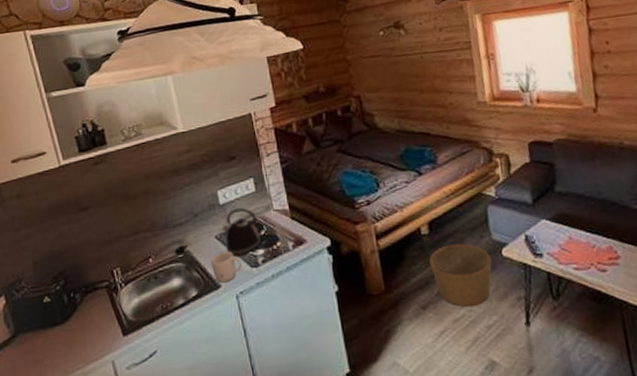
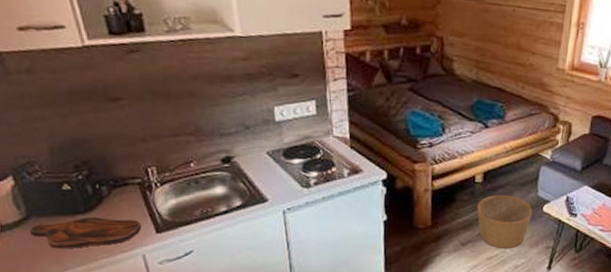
cutting board: none [17,324,110,365] -> present [30,217,141,249]
mug: present [211,251,242,283] -> none [260,168,292,198]
kettle: present [221,208,263,256] -> none [274,128,318,175]

